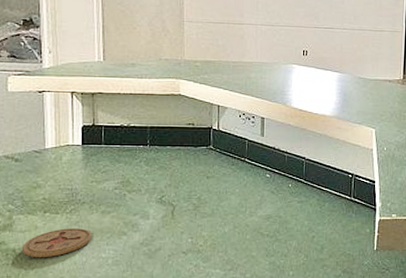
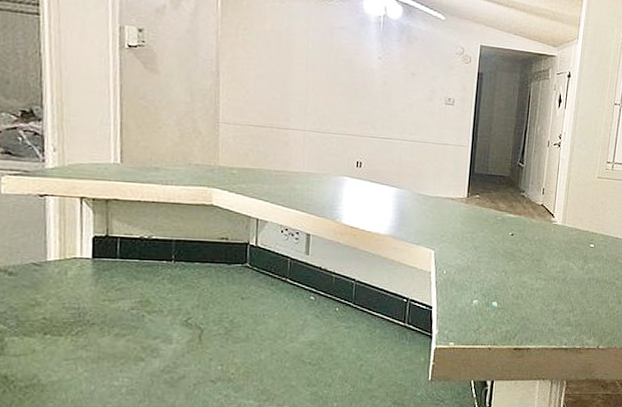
coaster: present [21,228,92,258] -> none [15,352,102,386]

